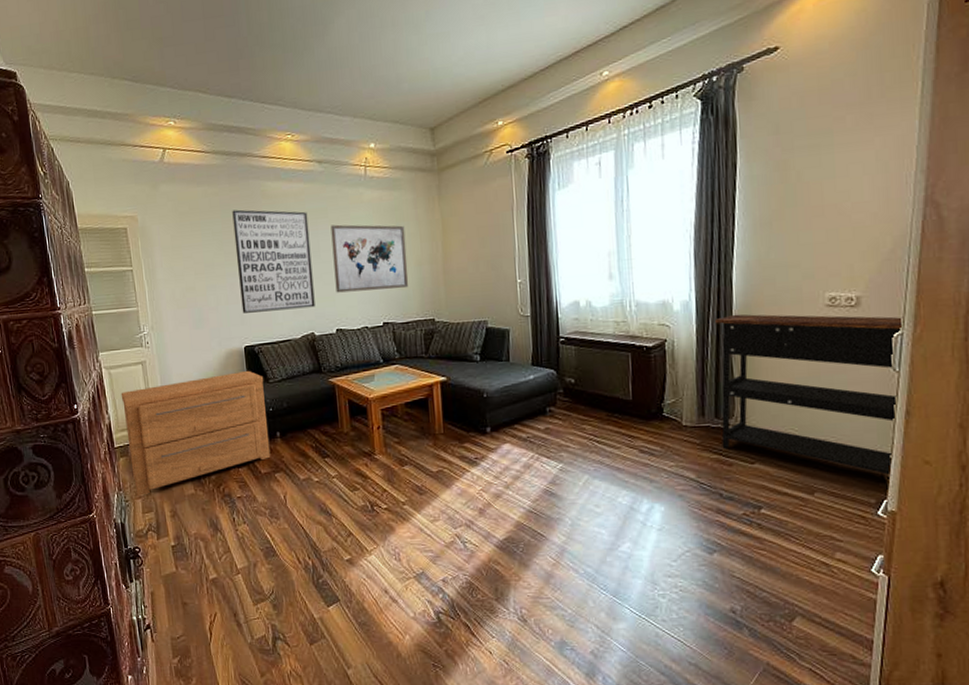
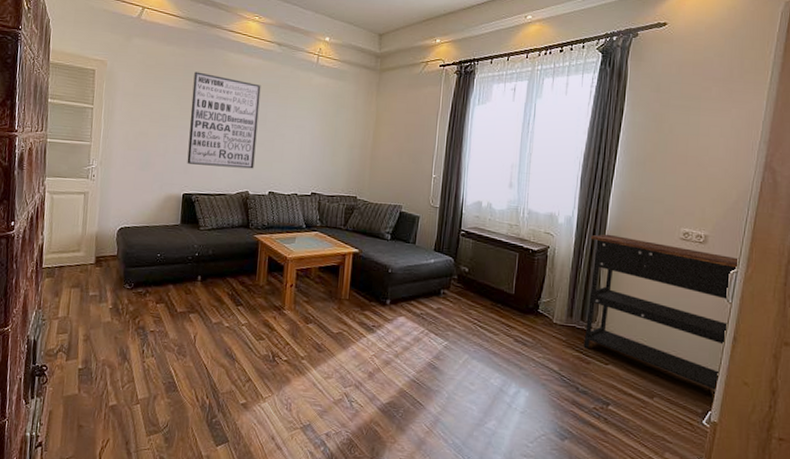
chest of drawers: present [121,370,271,497] -> none [54,215,196,318]
wall art: present [330,224,408,293] -> none [274,100,344,166]

